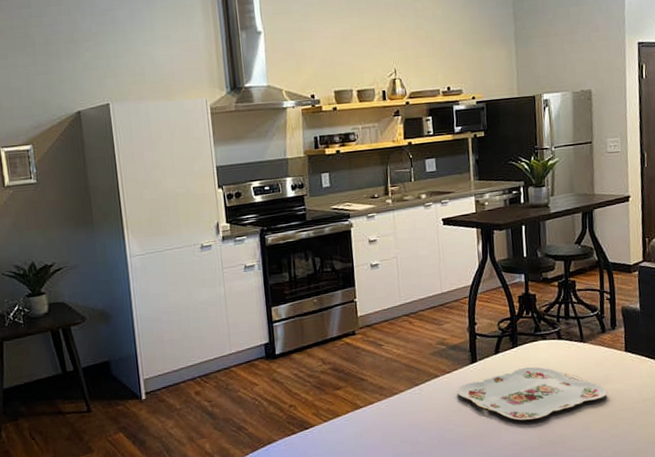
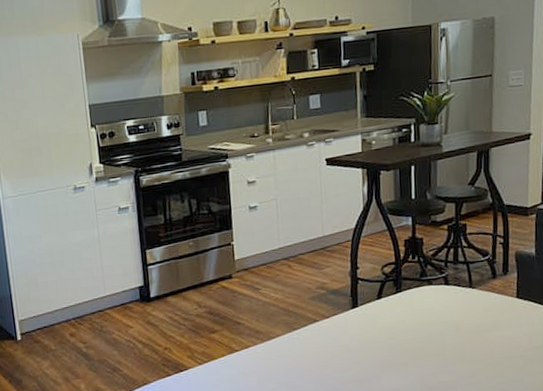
serving tray: present [457,367,608,421] -> none [336,312,496,367]

